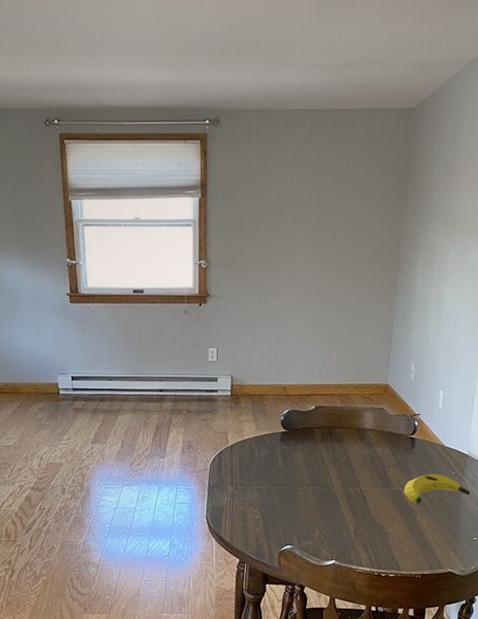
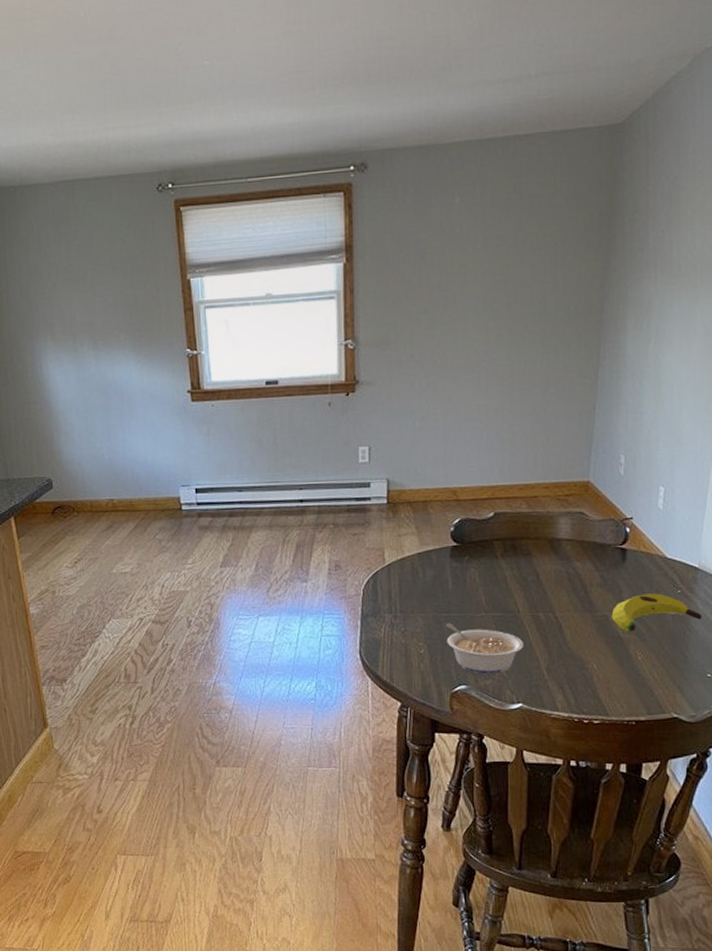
legume: none [276,494,336,536] -> present [446,622,523,674]

